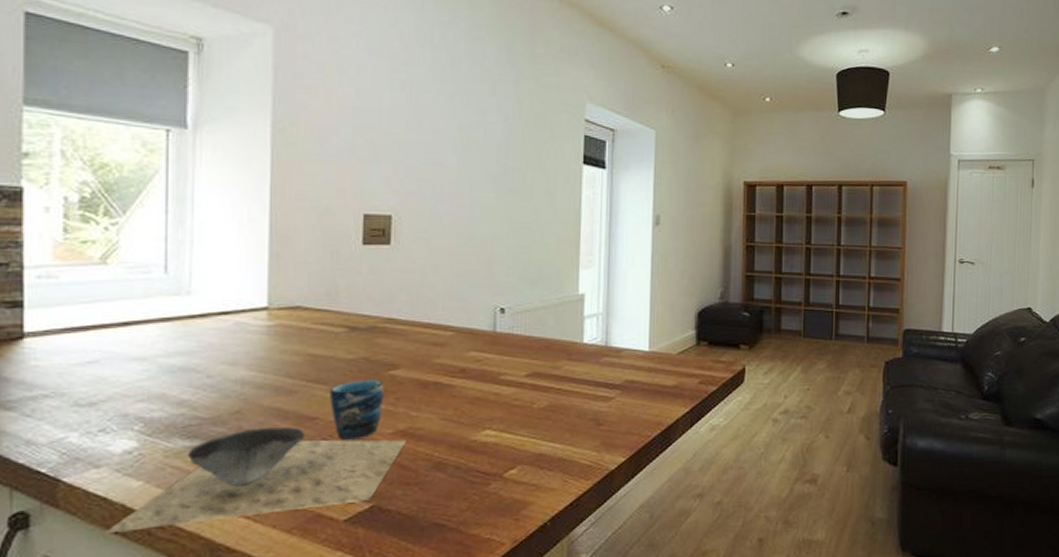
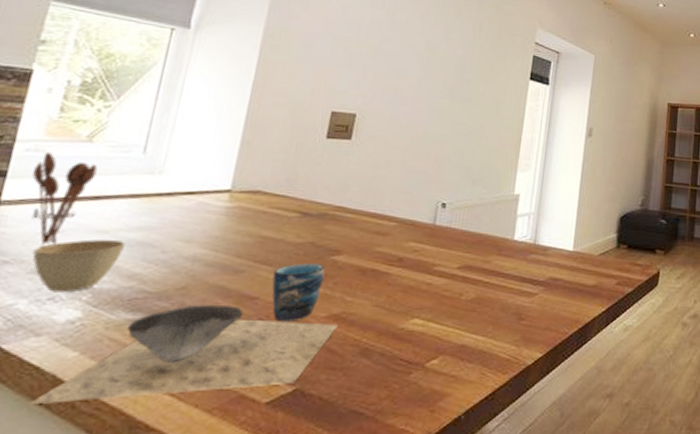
utensil holder: none [51,277,120,376] -> present [31,151,98,245]
cup: none [72,366,168,424] -> present [33,239,127,293]

